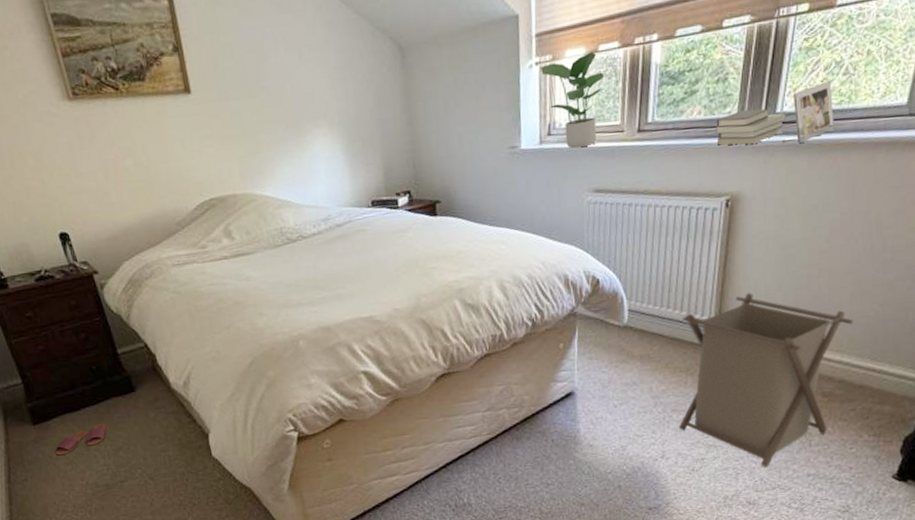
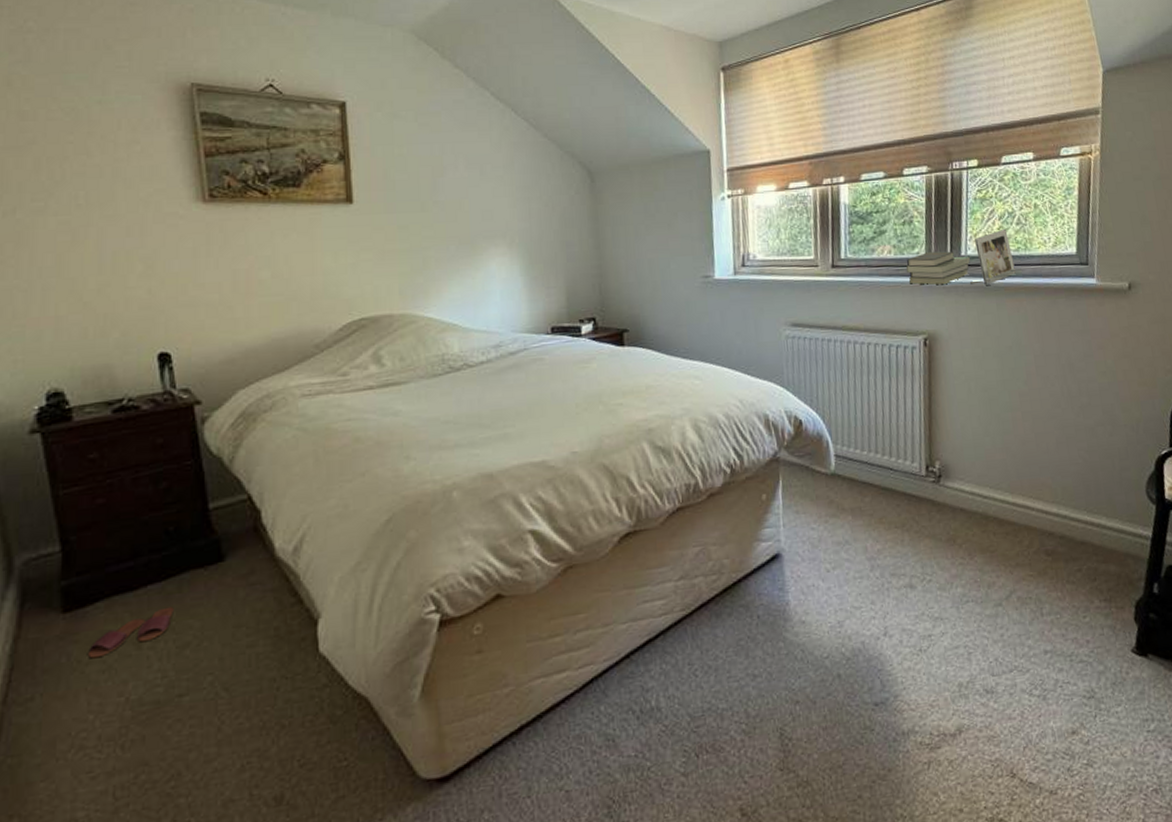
potted plant: present [539,51,605,149] -> none [732,188,797,281]
laundry basket: present [679,293,853,467] -> none [892,437,1064,644]

